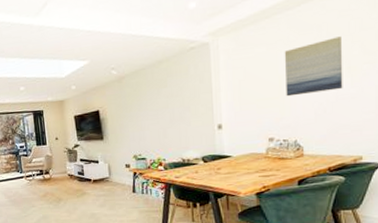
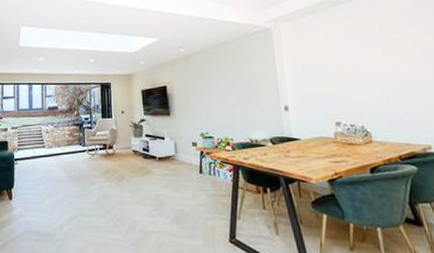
wall art: present [284,36,343,97] -> none [342,29,402,82]

